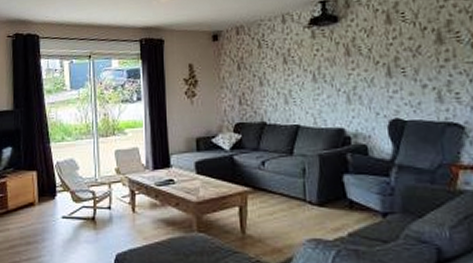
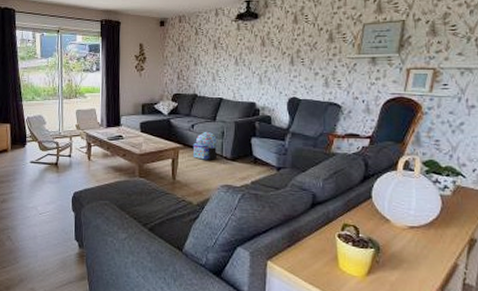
backpack: none [265,168,300,207] -> present [192,131,218,160]

